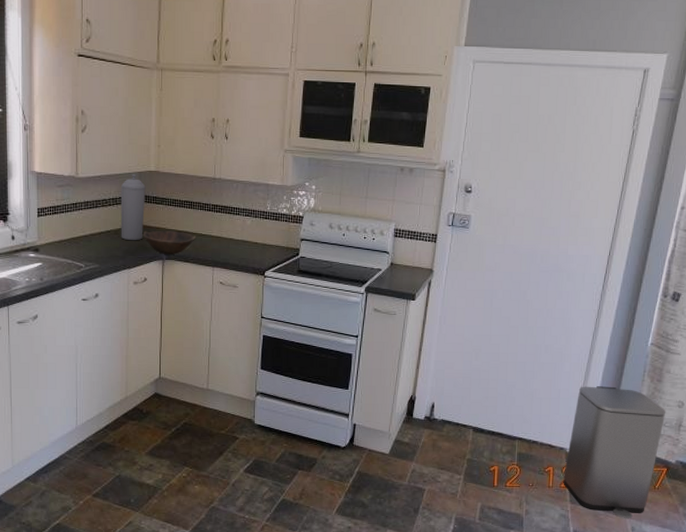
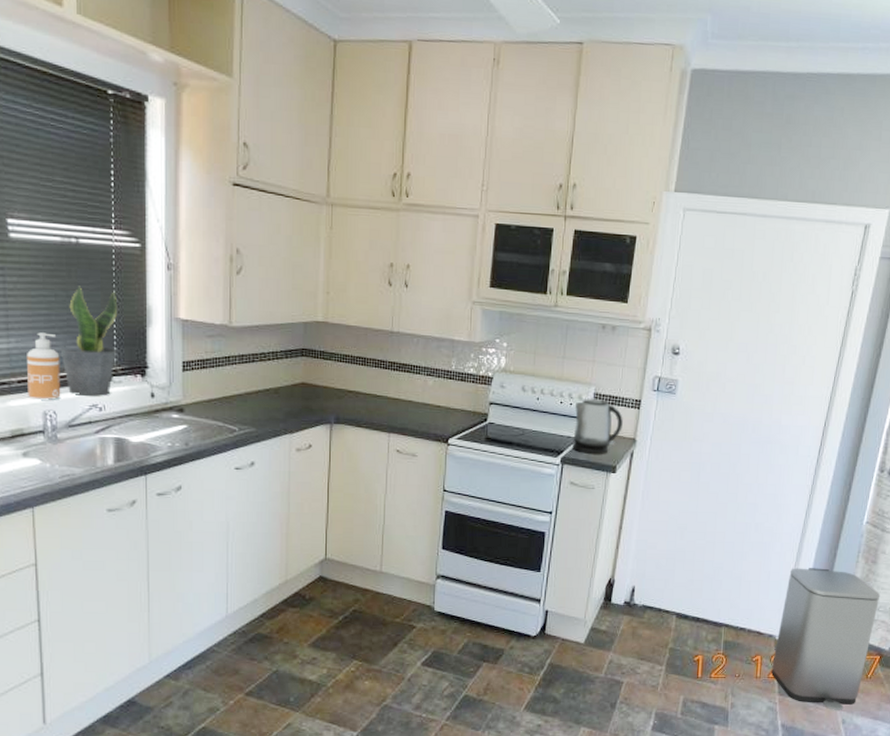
canister: present [120,174,146,241] -> none [281,324,312,402]
bowl: present [144,230,196,254] -> none [308,390,370,418]
kettle: none [375,233,421,284] -> present [572,398,623,454]

